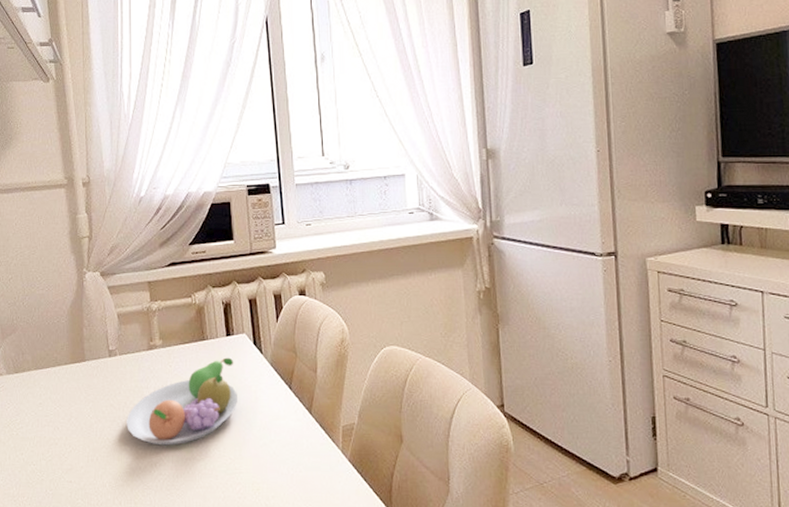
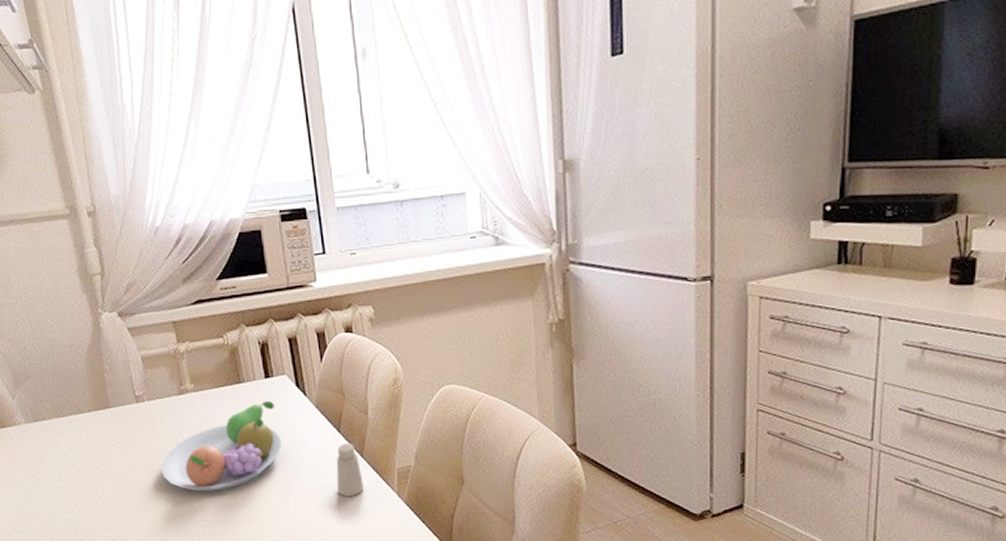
saltshaker: none [286,400,311,453] -> present [336,443,364,496]

